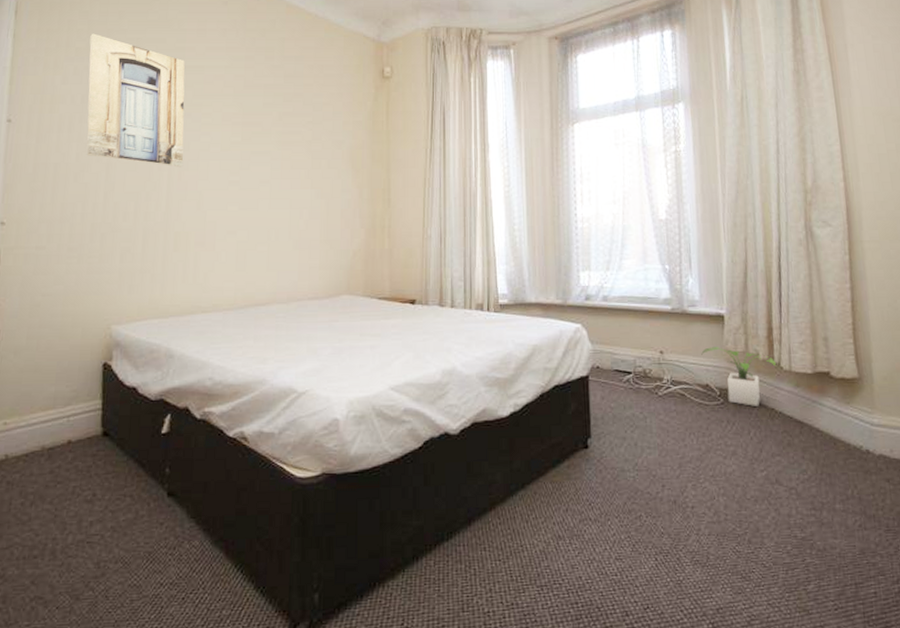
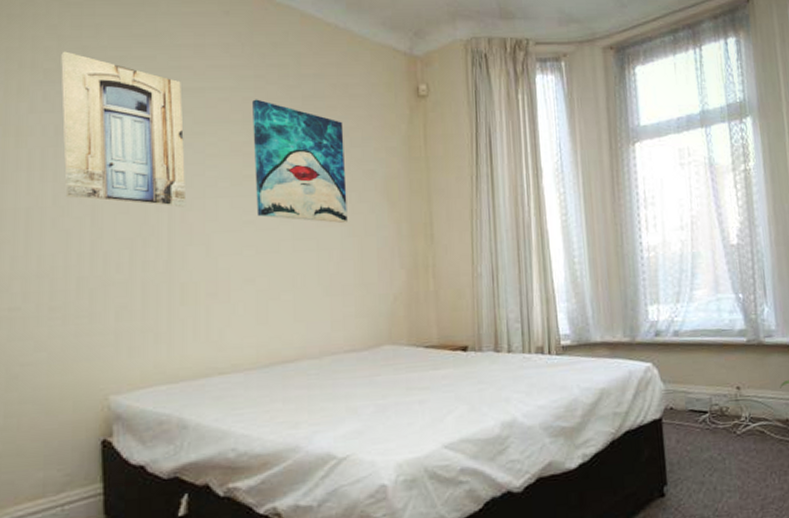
wall art: none [241,77,318,187] -> present [252,99,348,224]

